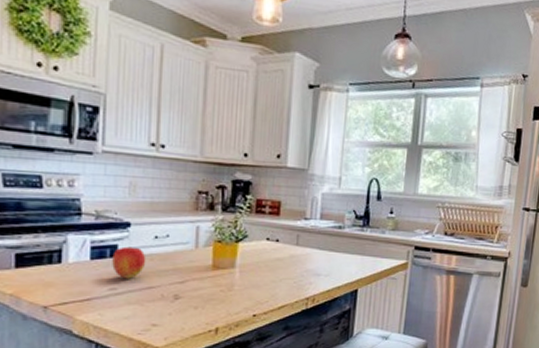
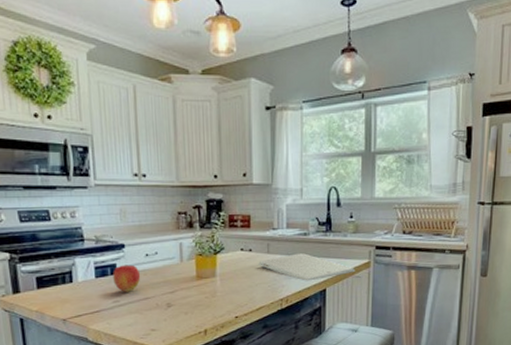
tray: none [285,248,392,280] -> present [258,253,356,281]

